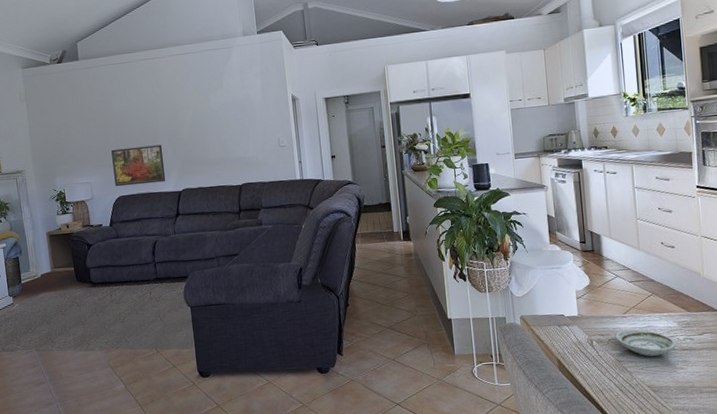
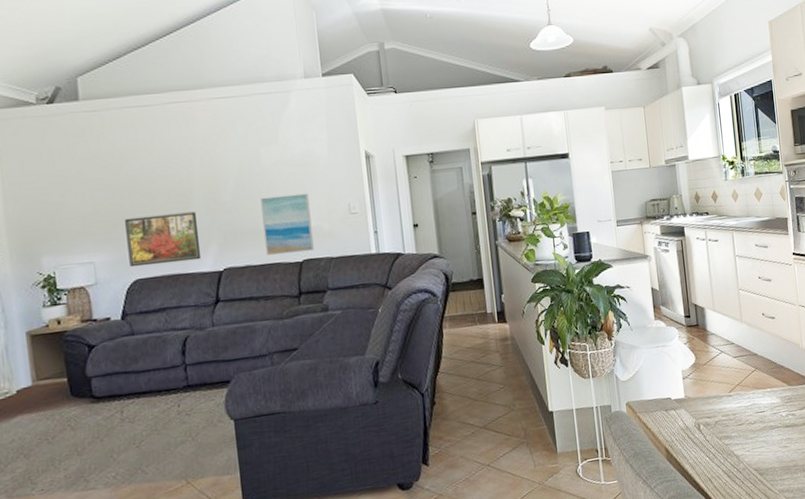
wall art: none [209,130,251,180] -> present [260,193,314,255]
saucer: present [615,329,677,356] -> none [721,408,780,437]

